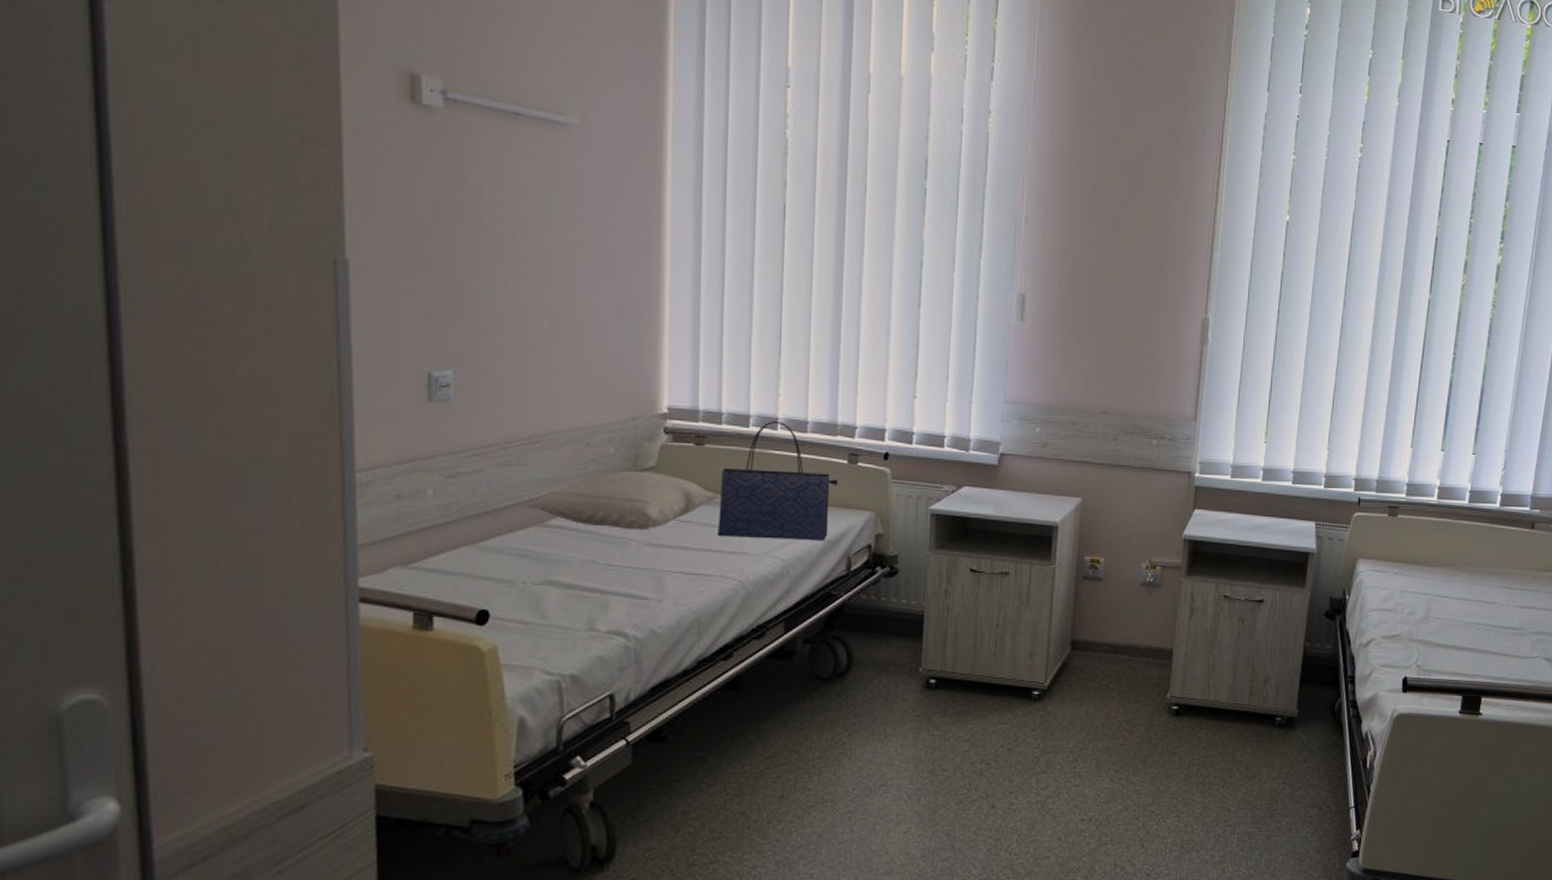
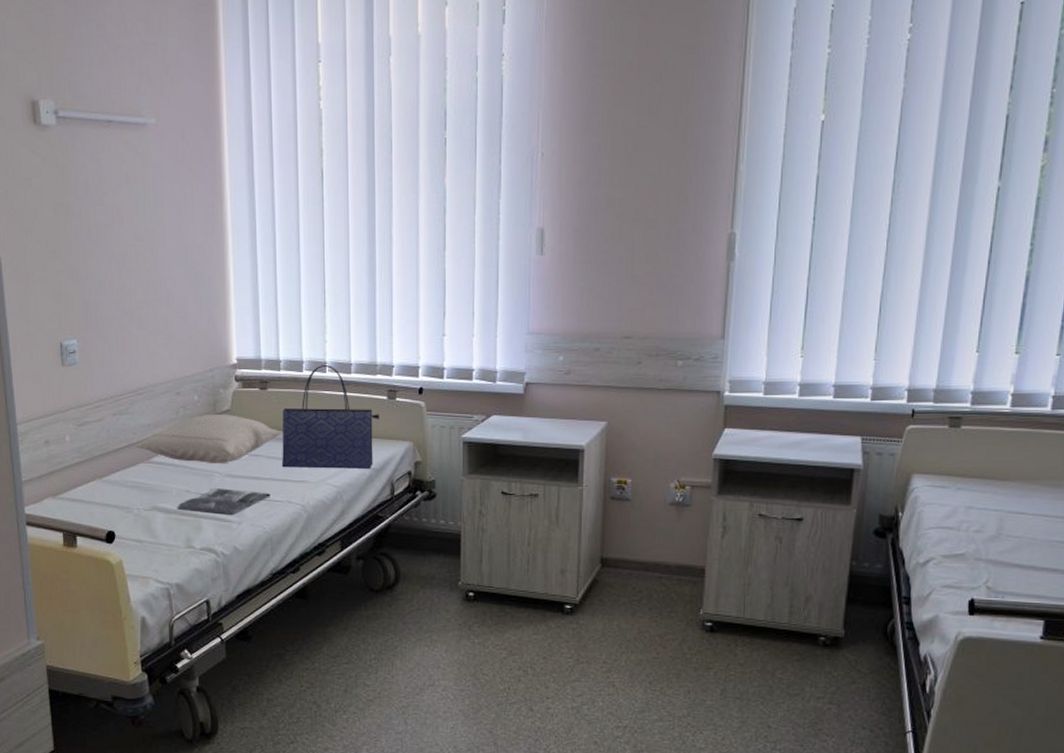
magazine: none [578,558,701,592] -> present [177,487,270,516]

